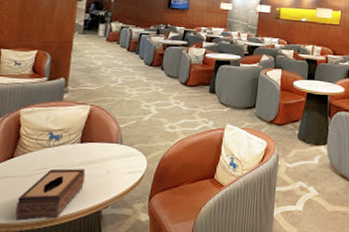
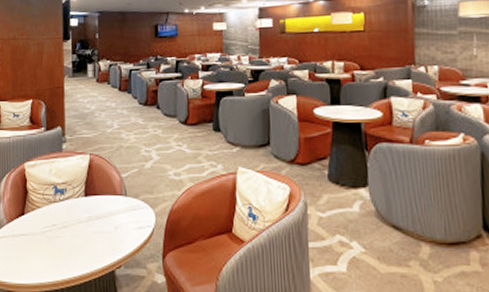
tissue box: present [15,168,86,221] -> none [33,225,94,281]

